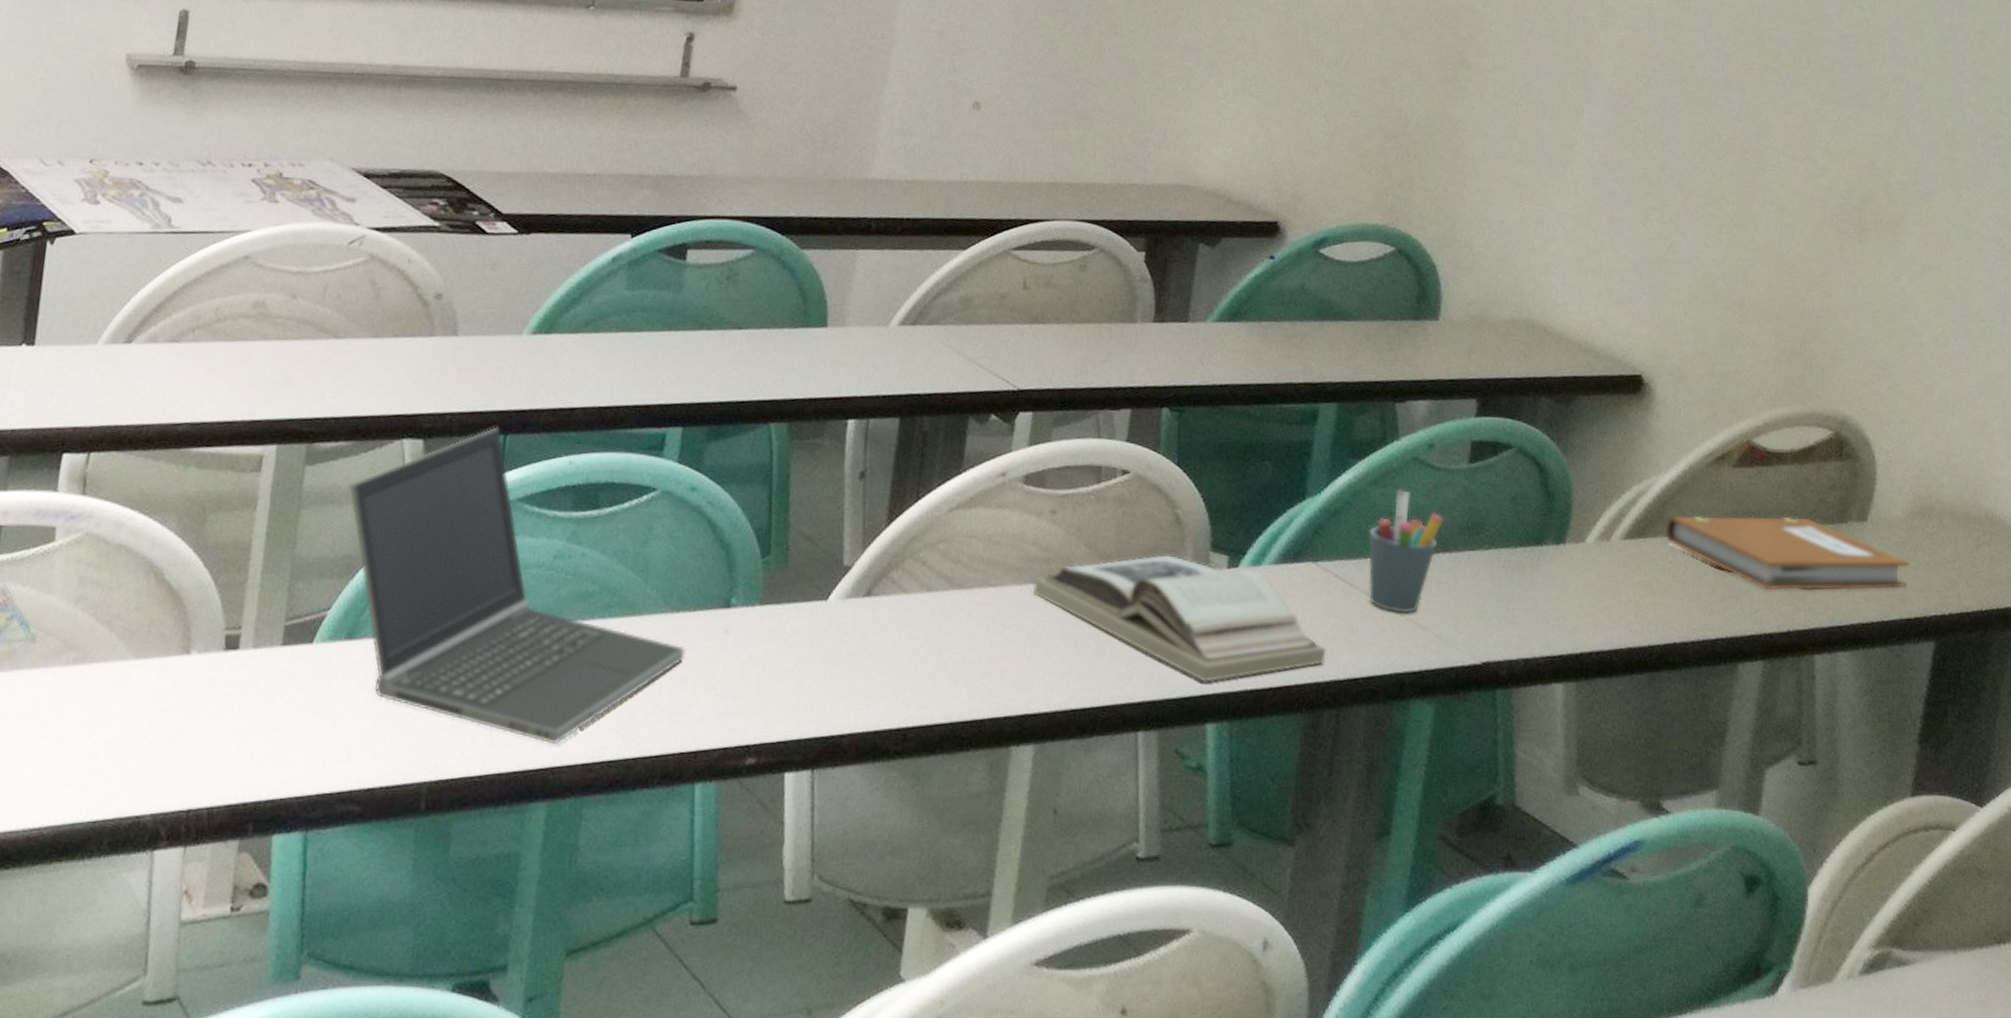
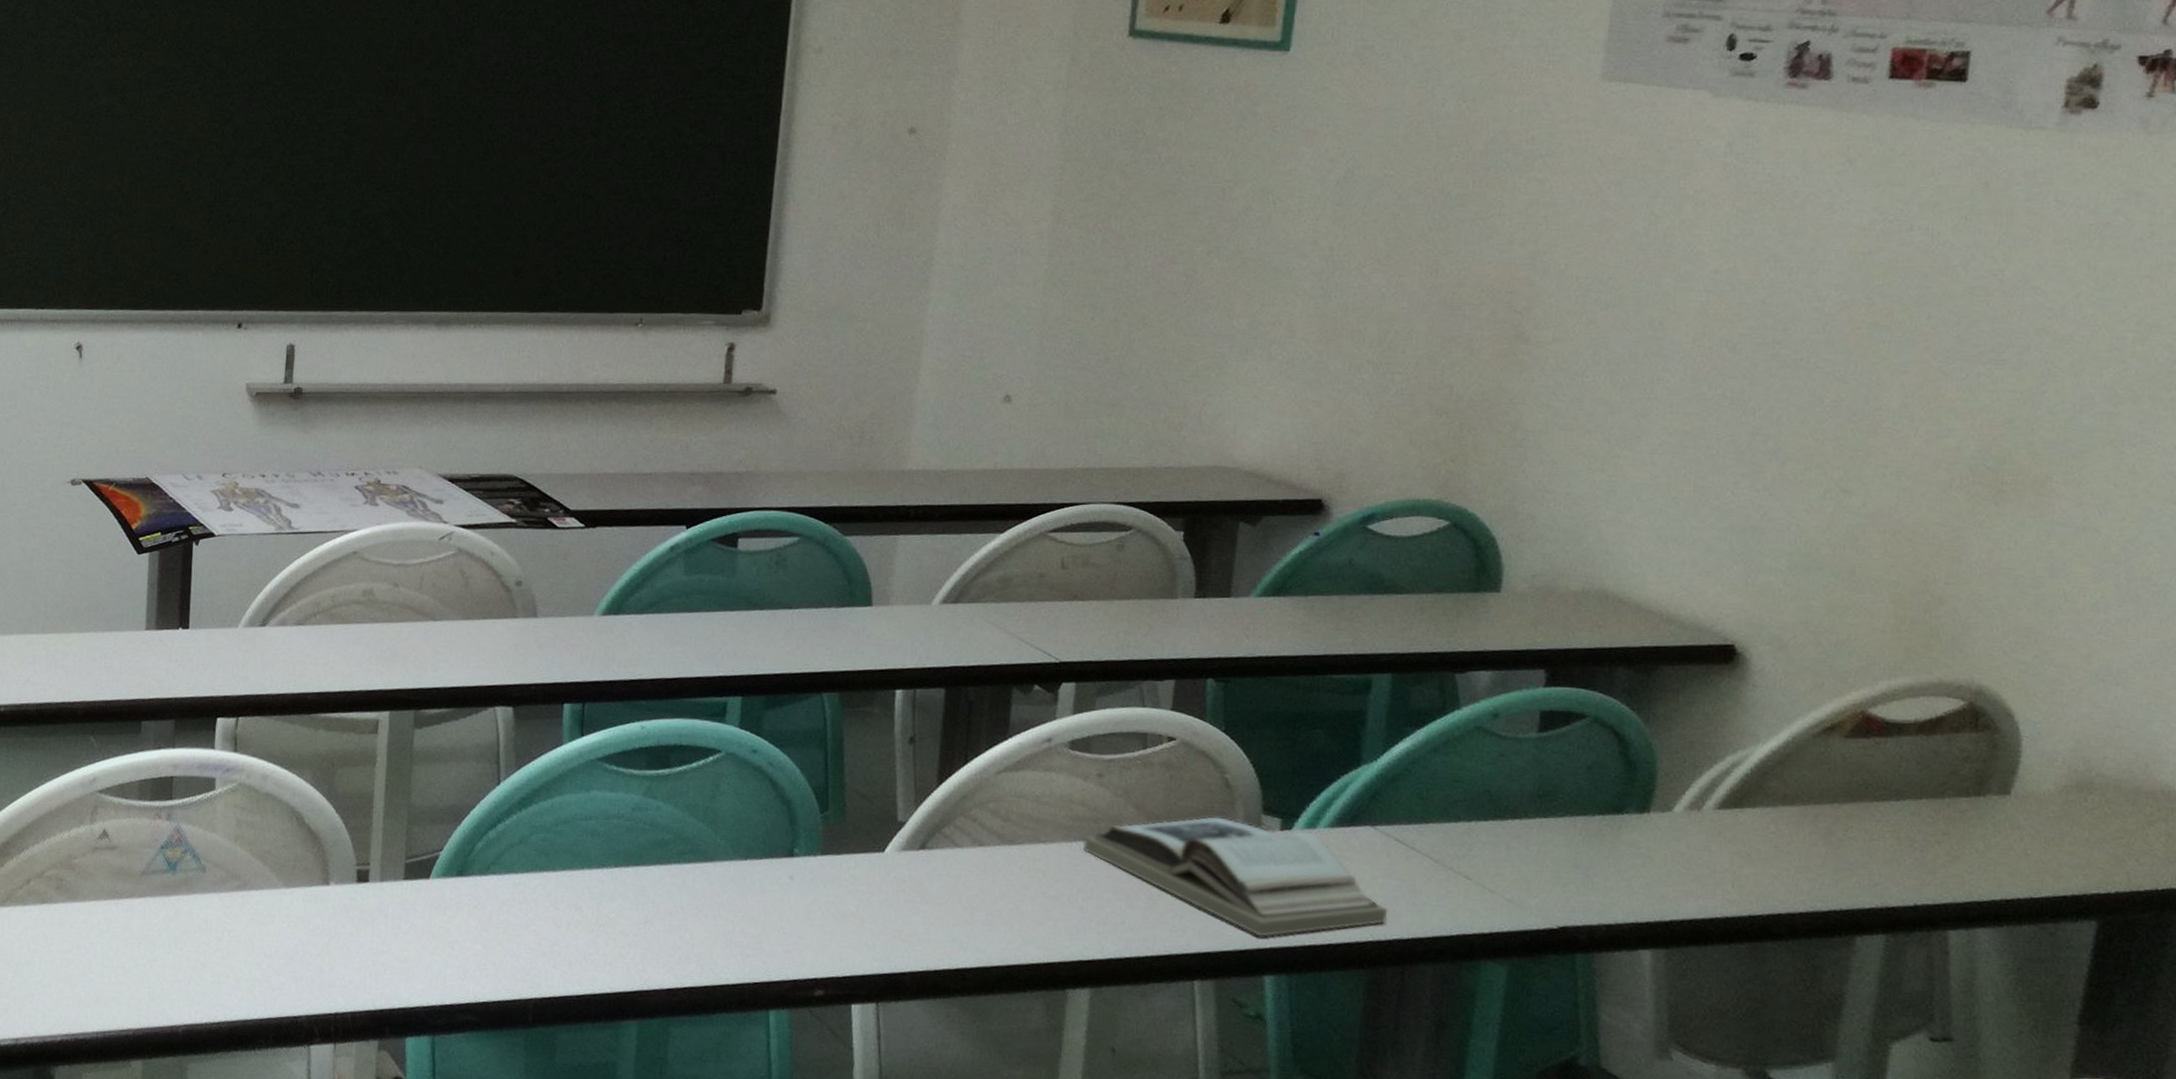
laptop computer: present [349,426,685,745] -> none [452,696,754,972]
pen holder: present [1368,490,1444,614] -> none [1430,758,1512,878]
notebook: present [1665,515,1909,591] -> none [1765,786,2064,865]

